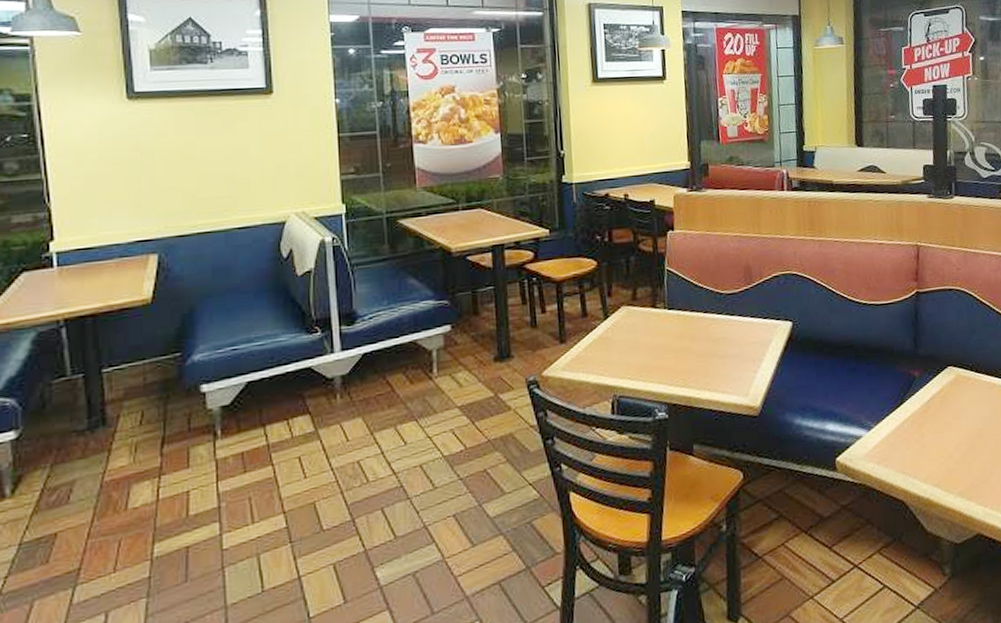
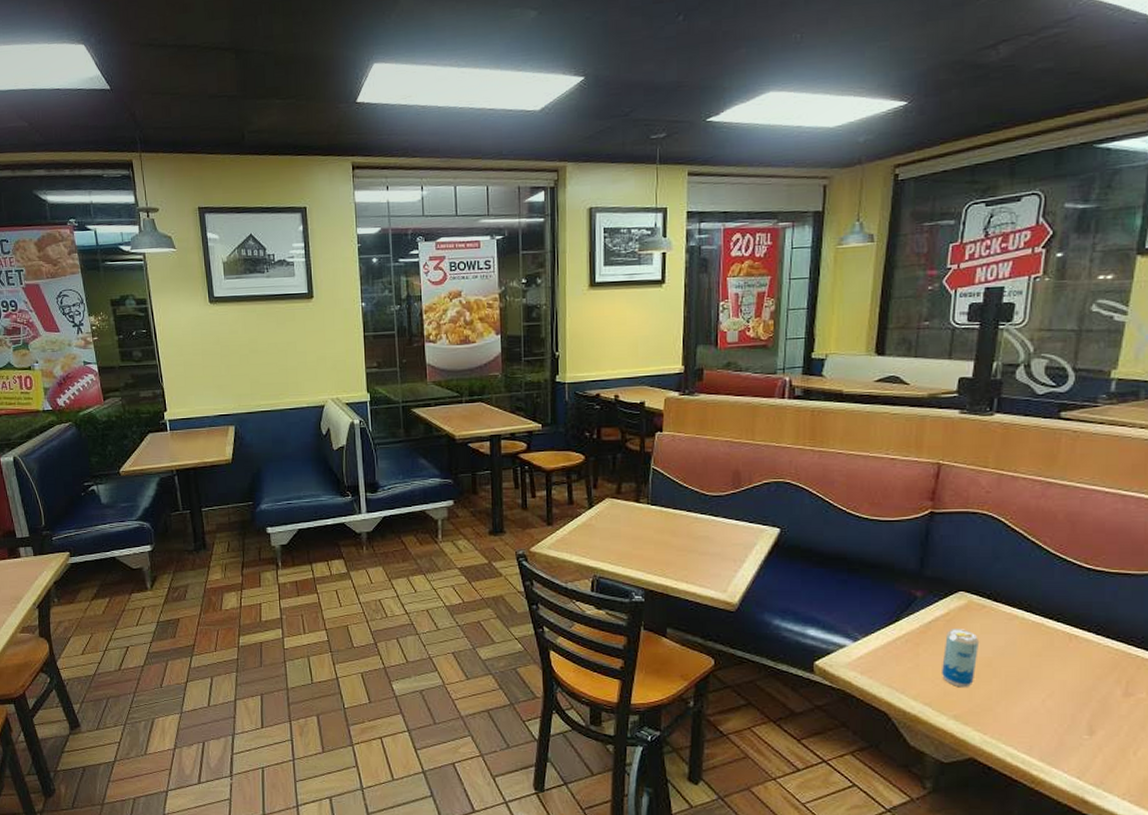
beverage can: none [943,403,971,463] -> present [942,629,980,688]

